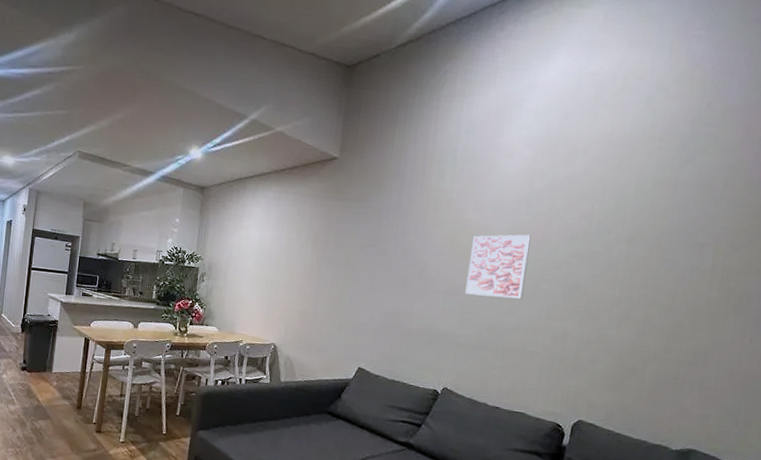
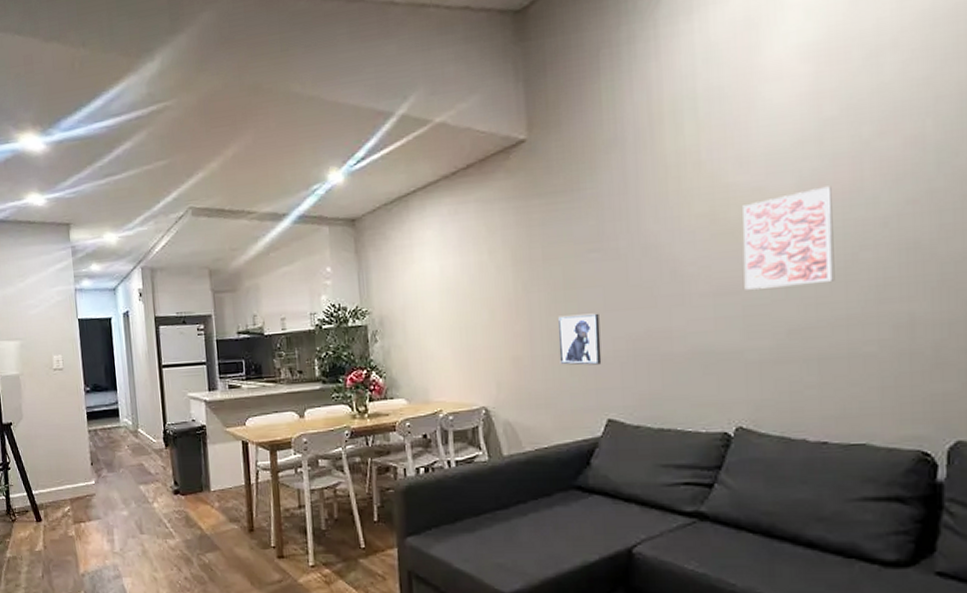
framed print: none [333,288,366,328] -> present [558,313,602,365]

